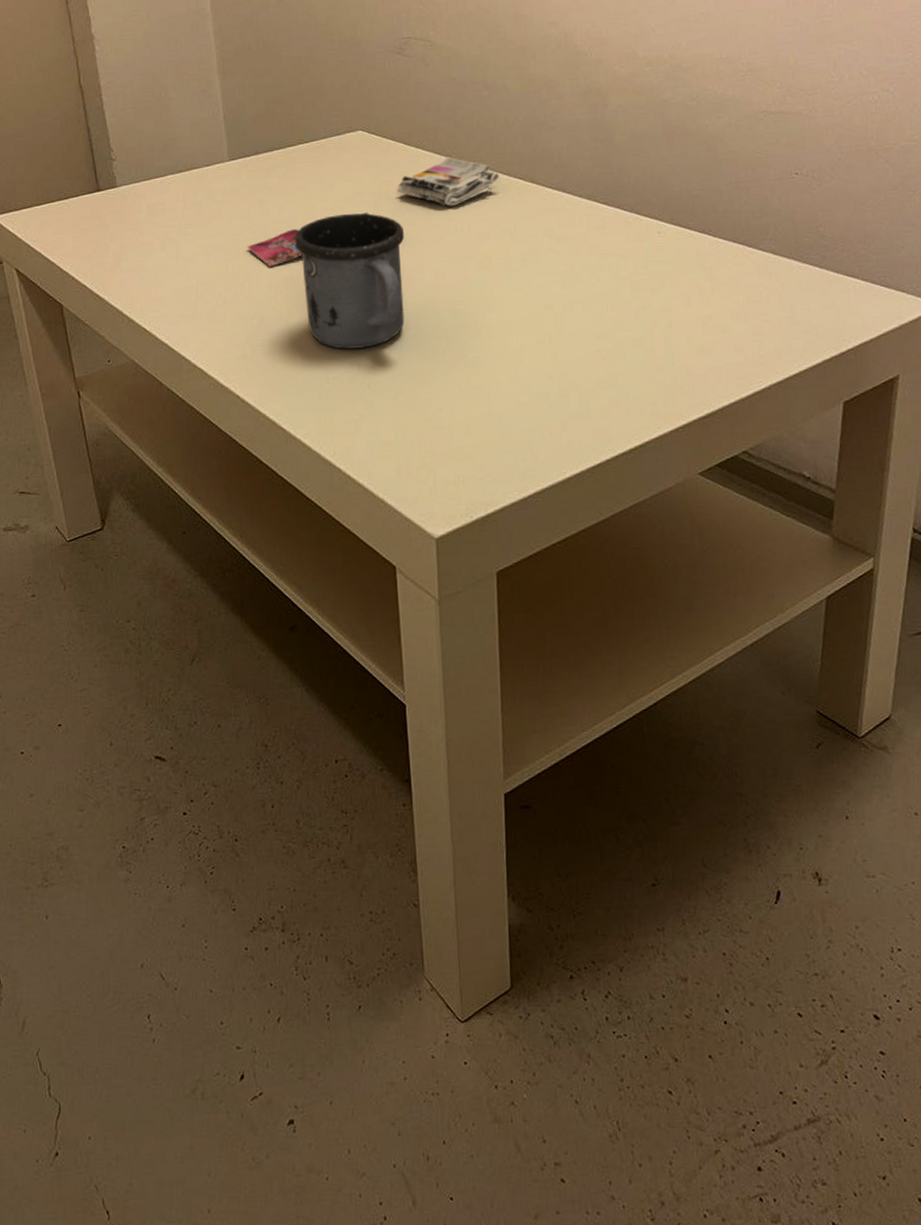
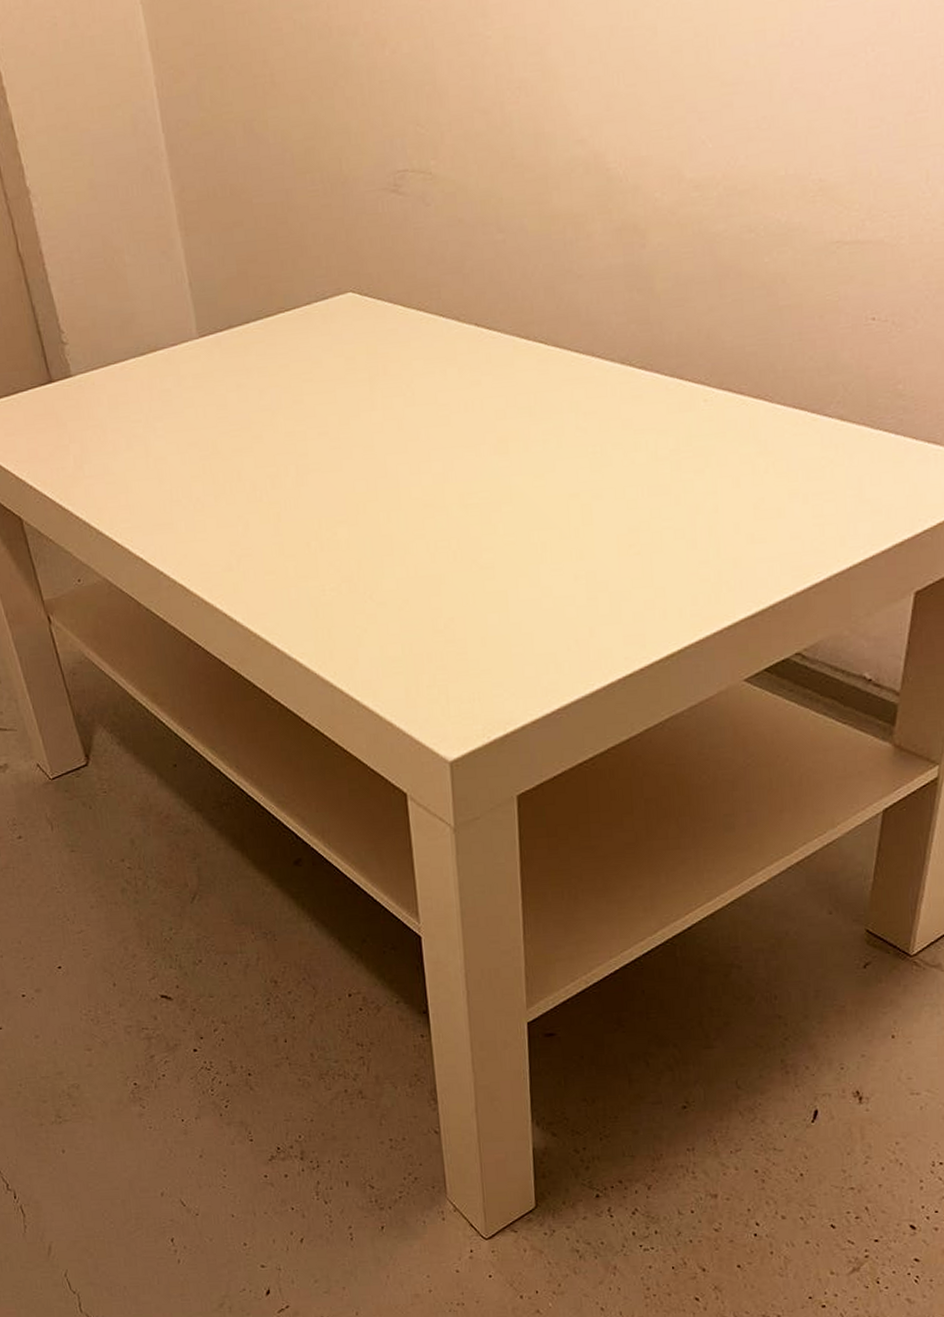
magazine: present [247,157,500,266] -> none [225,319,517,463]
mug: present [295,213,405,349] -> none [280,394,409,556]

